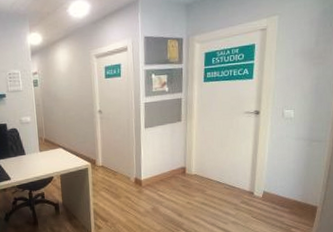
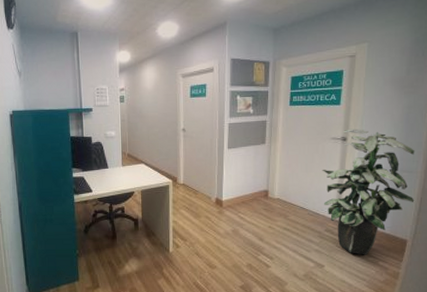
indoor plant: none [236,101,324,224] -> present [322,128,415,255]

